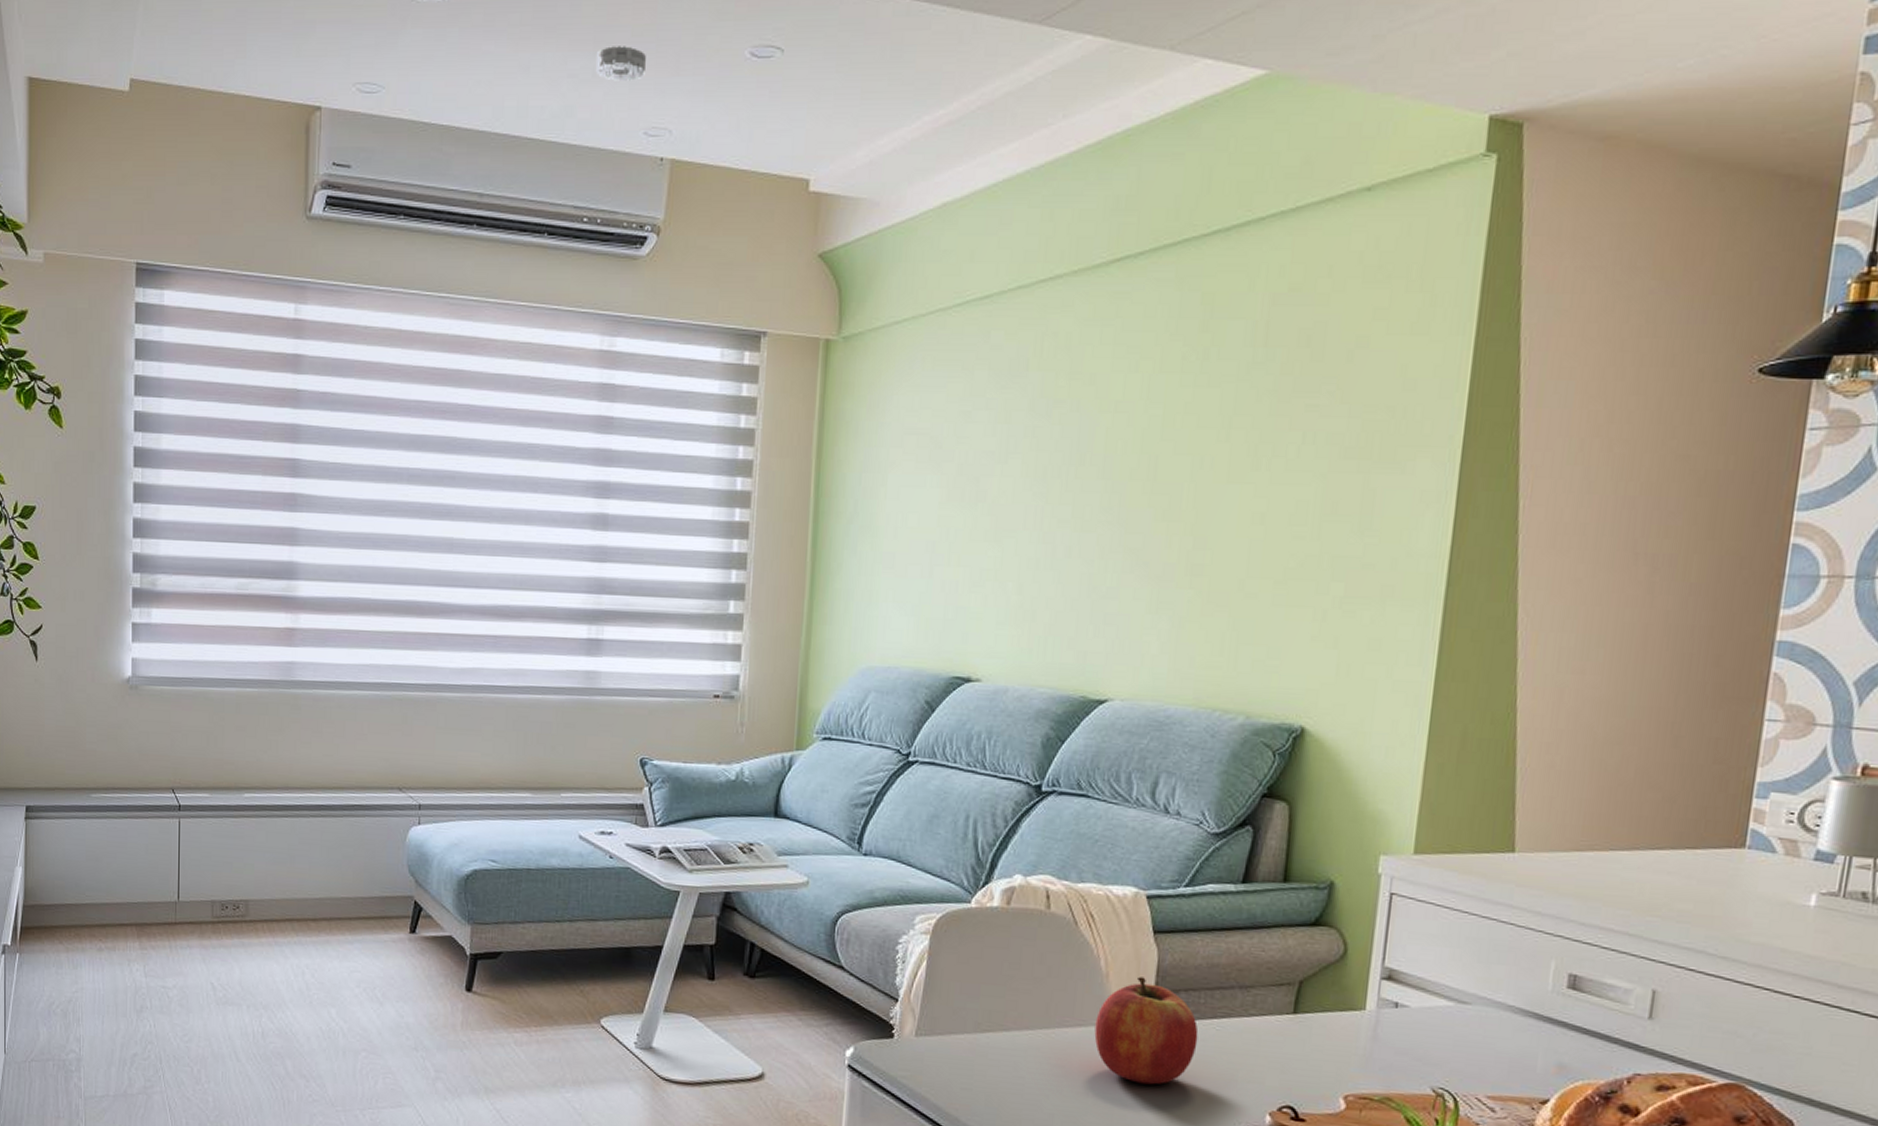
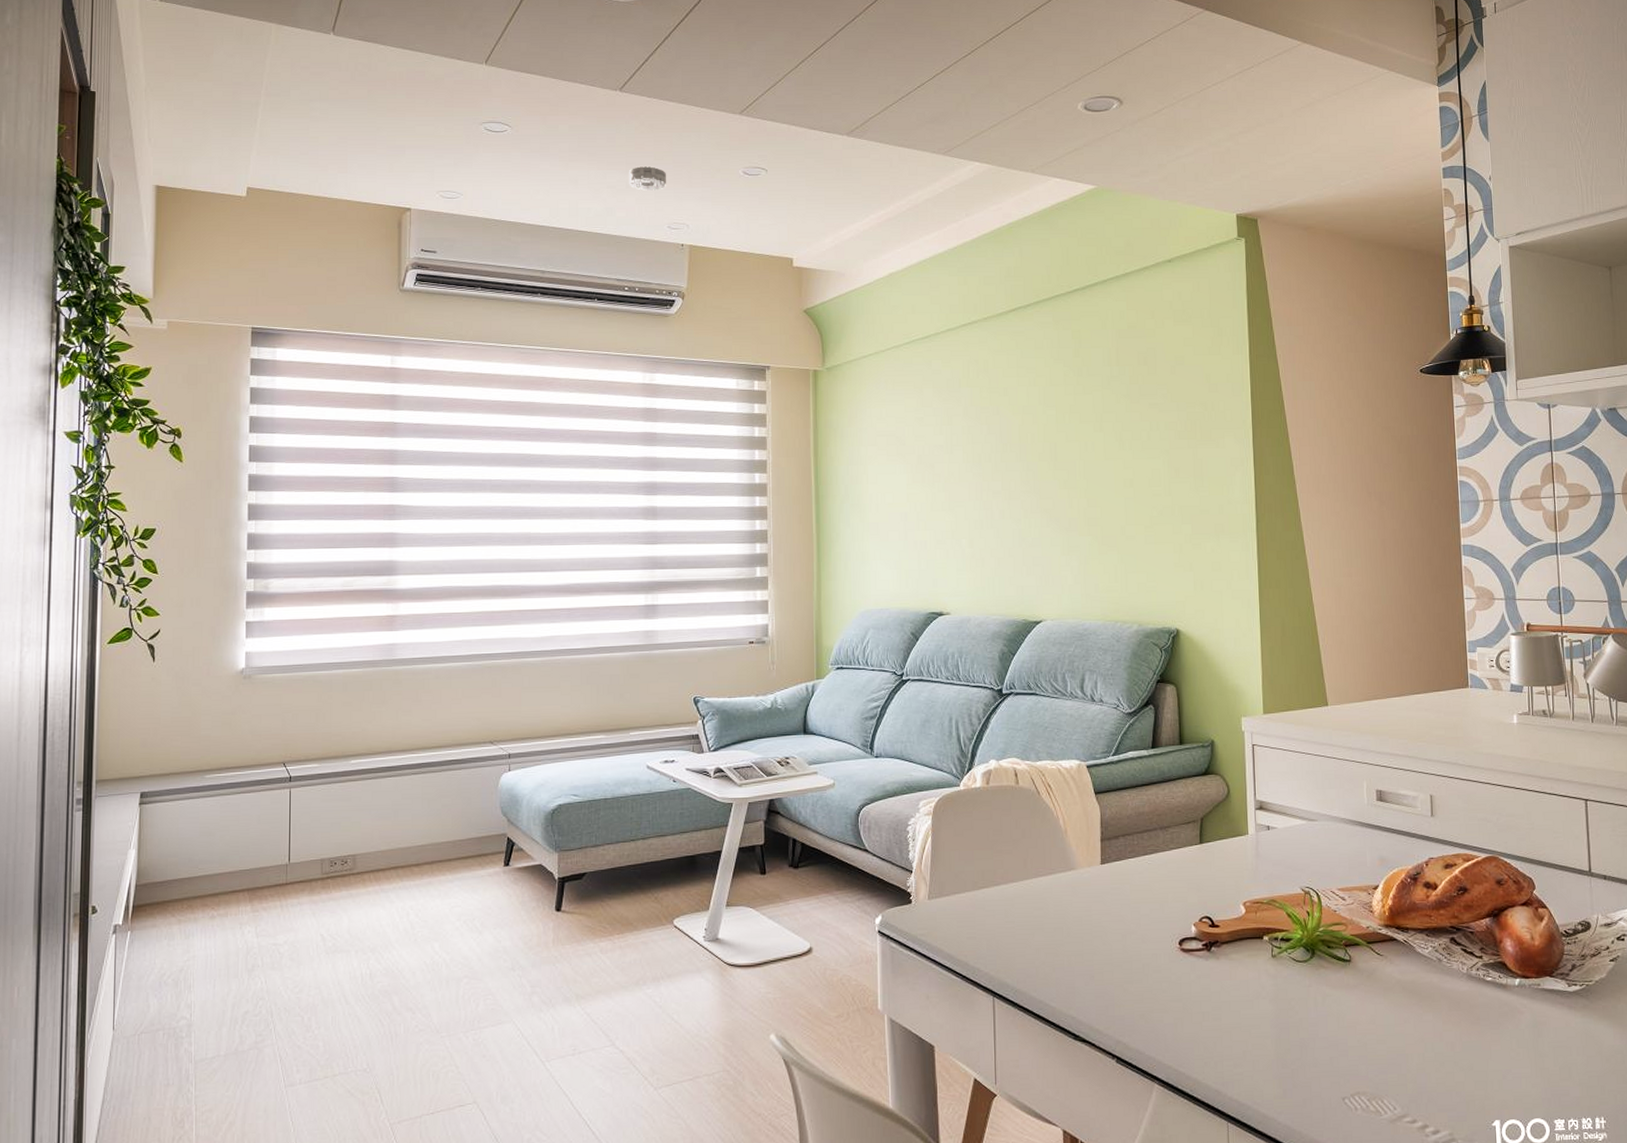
apple: present [1094,976,1199,1085] -> none [1061,829,1137,914]

